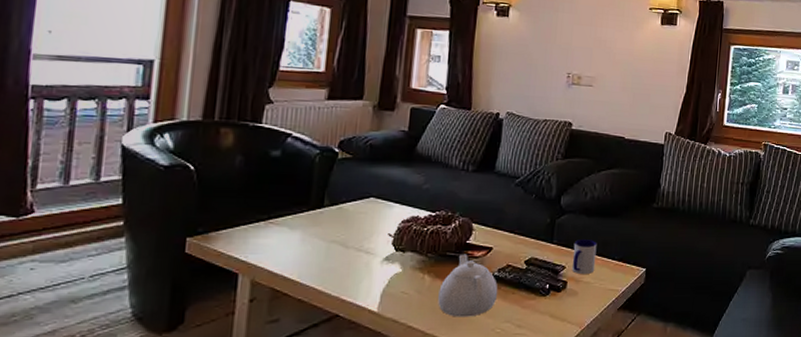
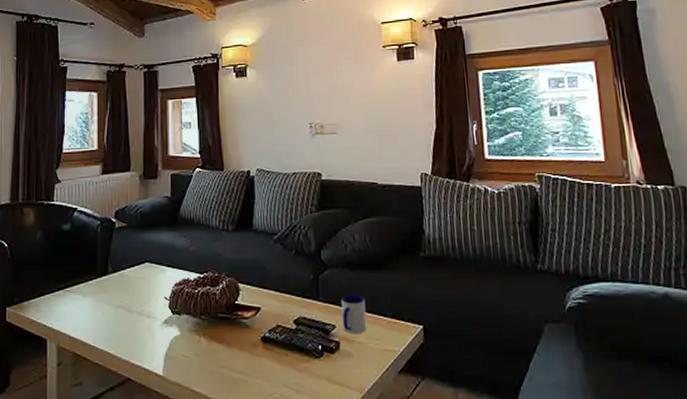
teapot: present [438,254,498,317] -> none [215,315,272,381]

